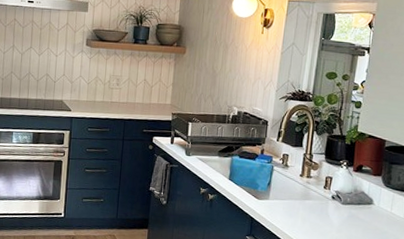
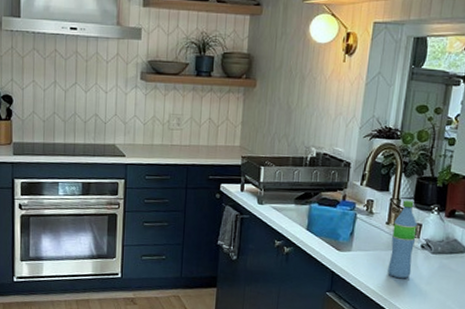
water bottle: none [302,155,328,227] -> present [388,200,417,279]

